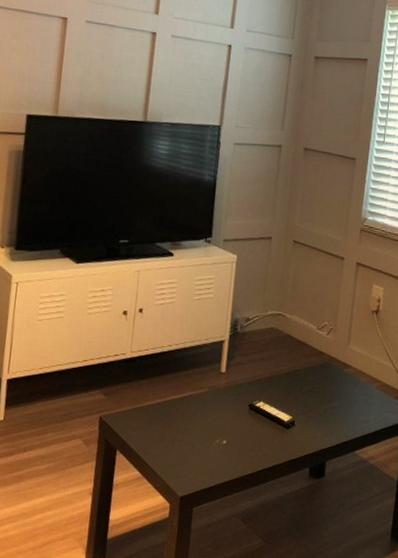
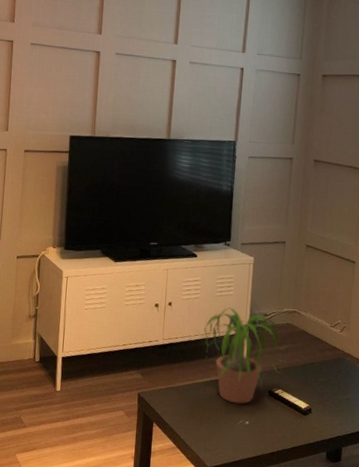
potted plant: none [172,312,271,421] -> present [198,307,287,404]

